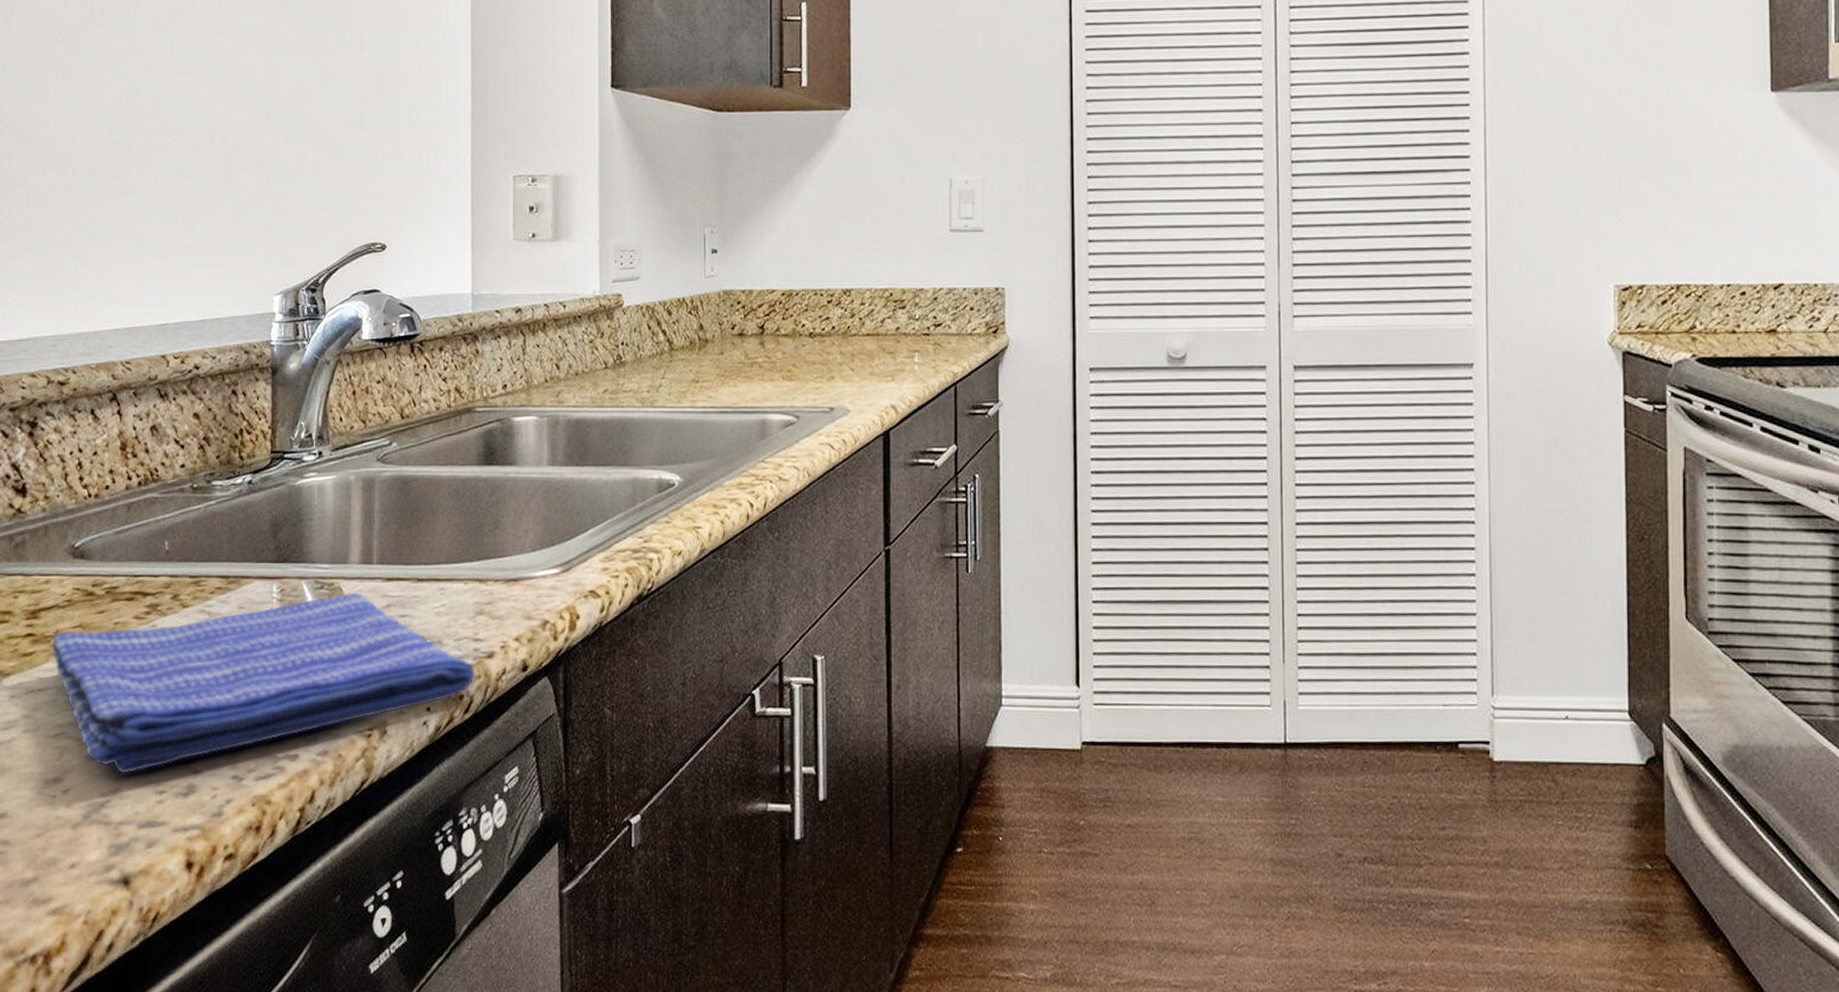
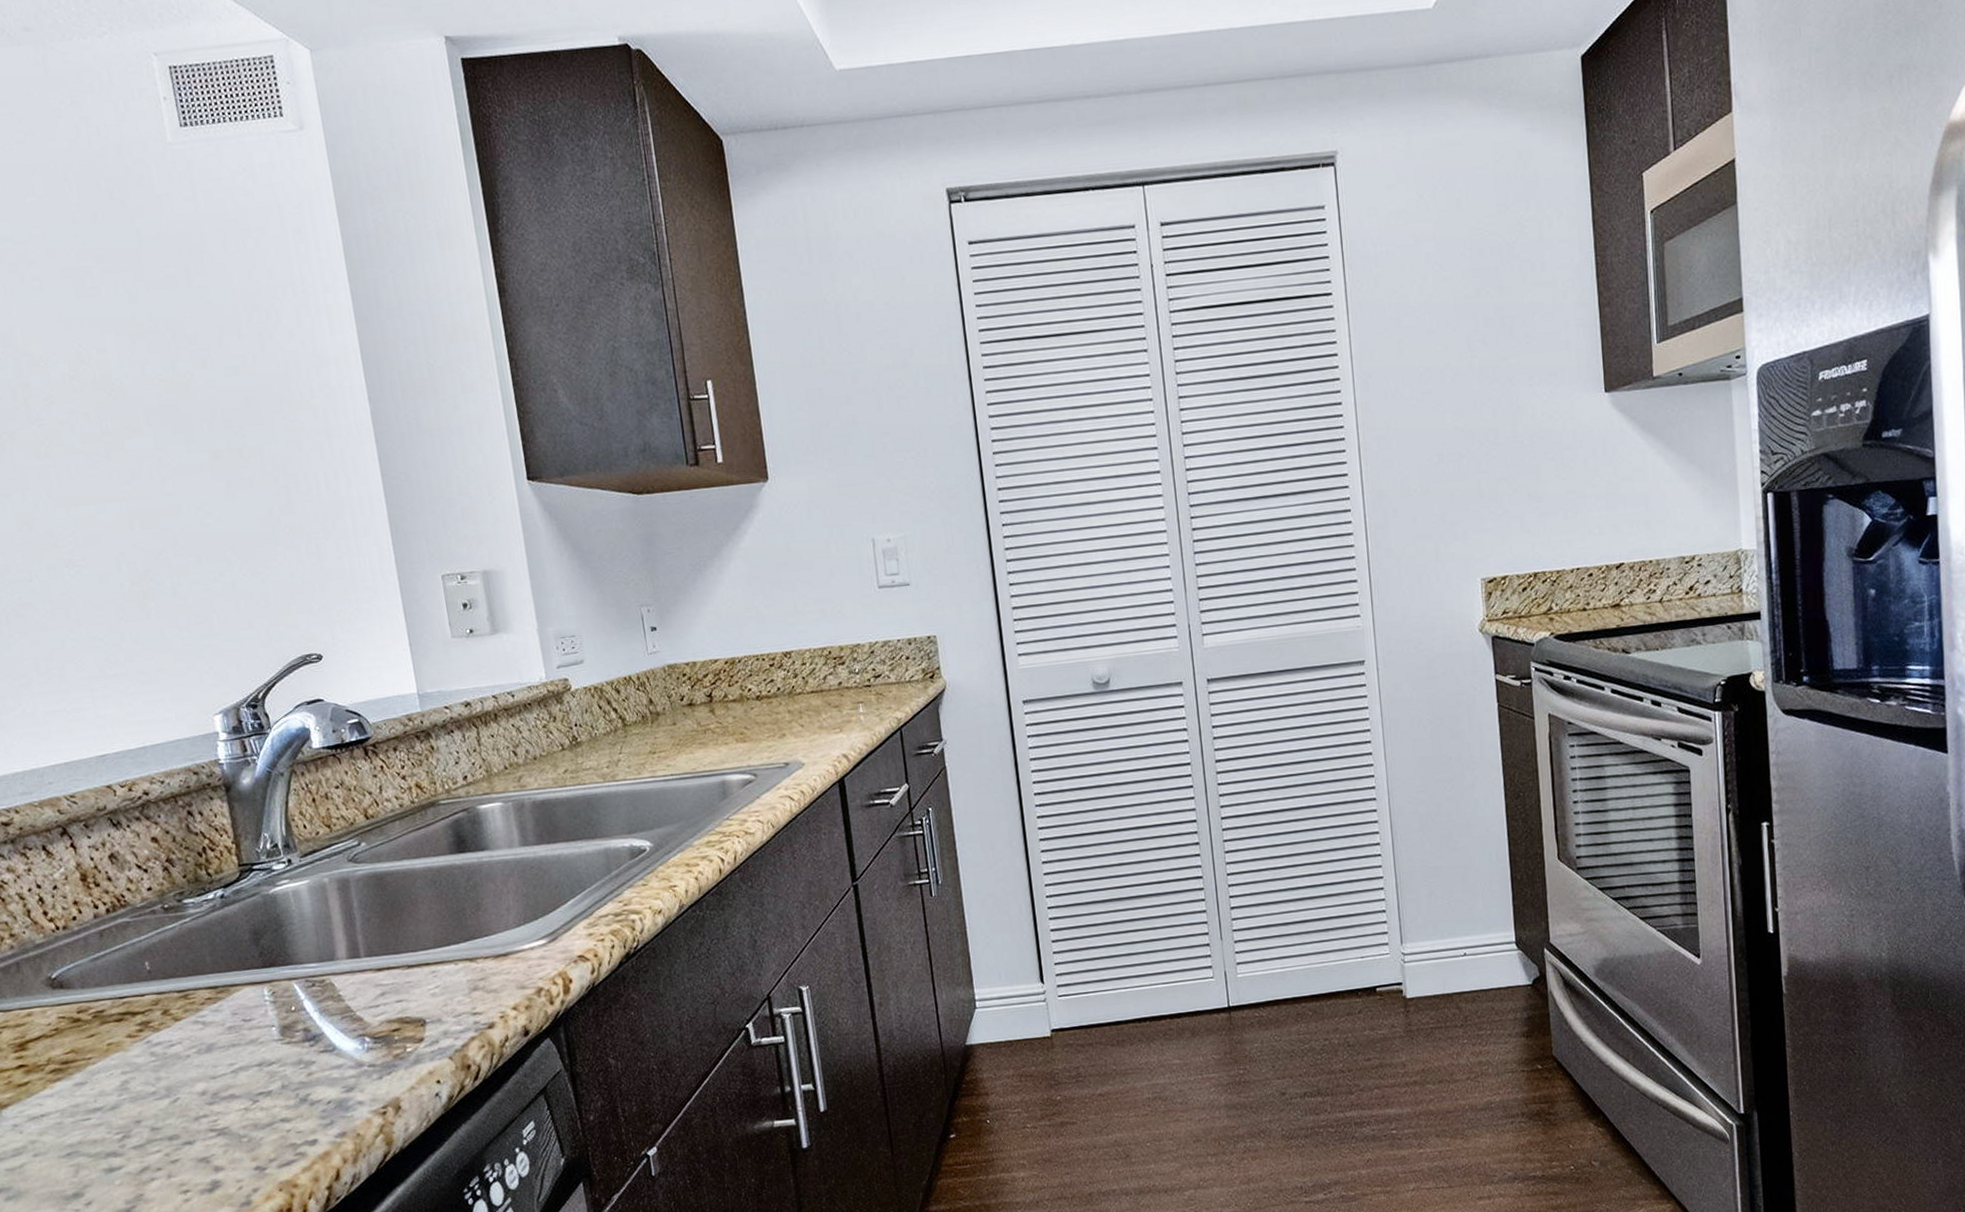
dish towel: present [52,592,475,774] -> none [45,985,480,1181]

